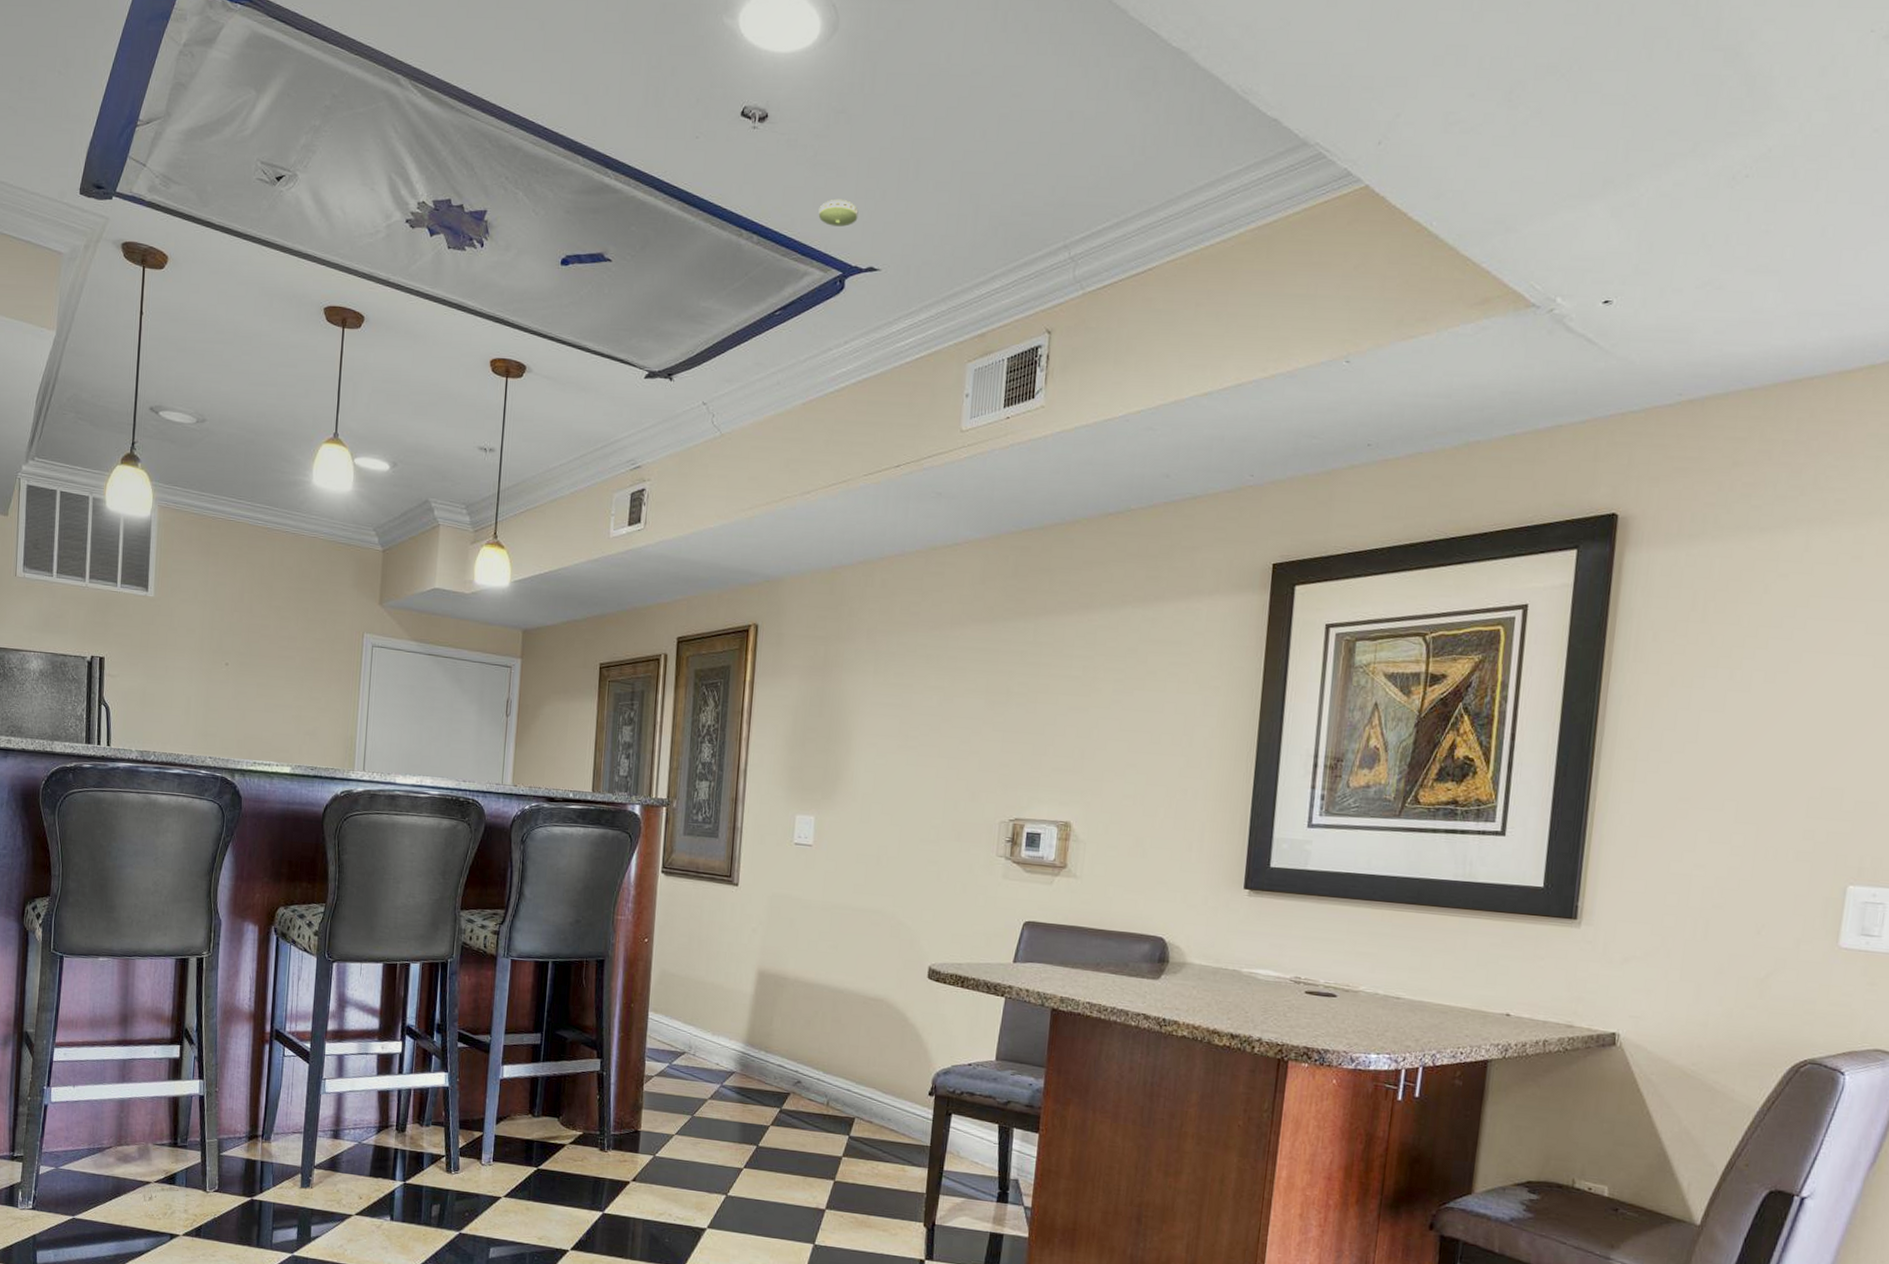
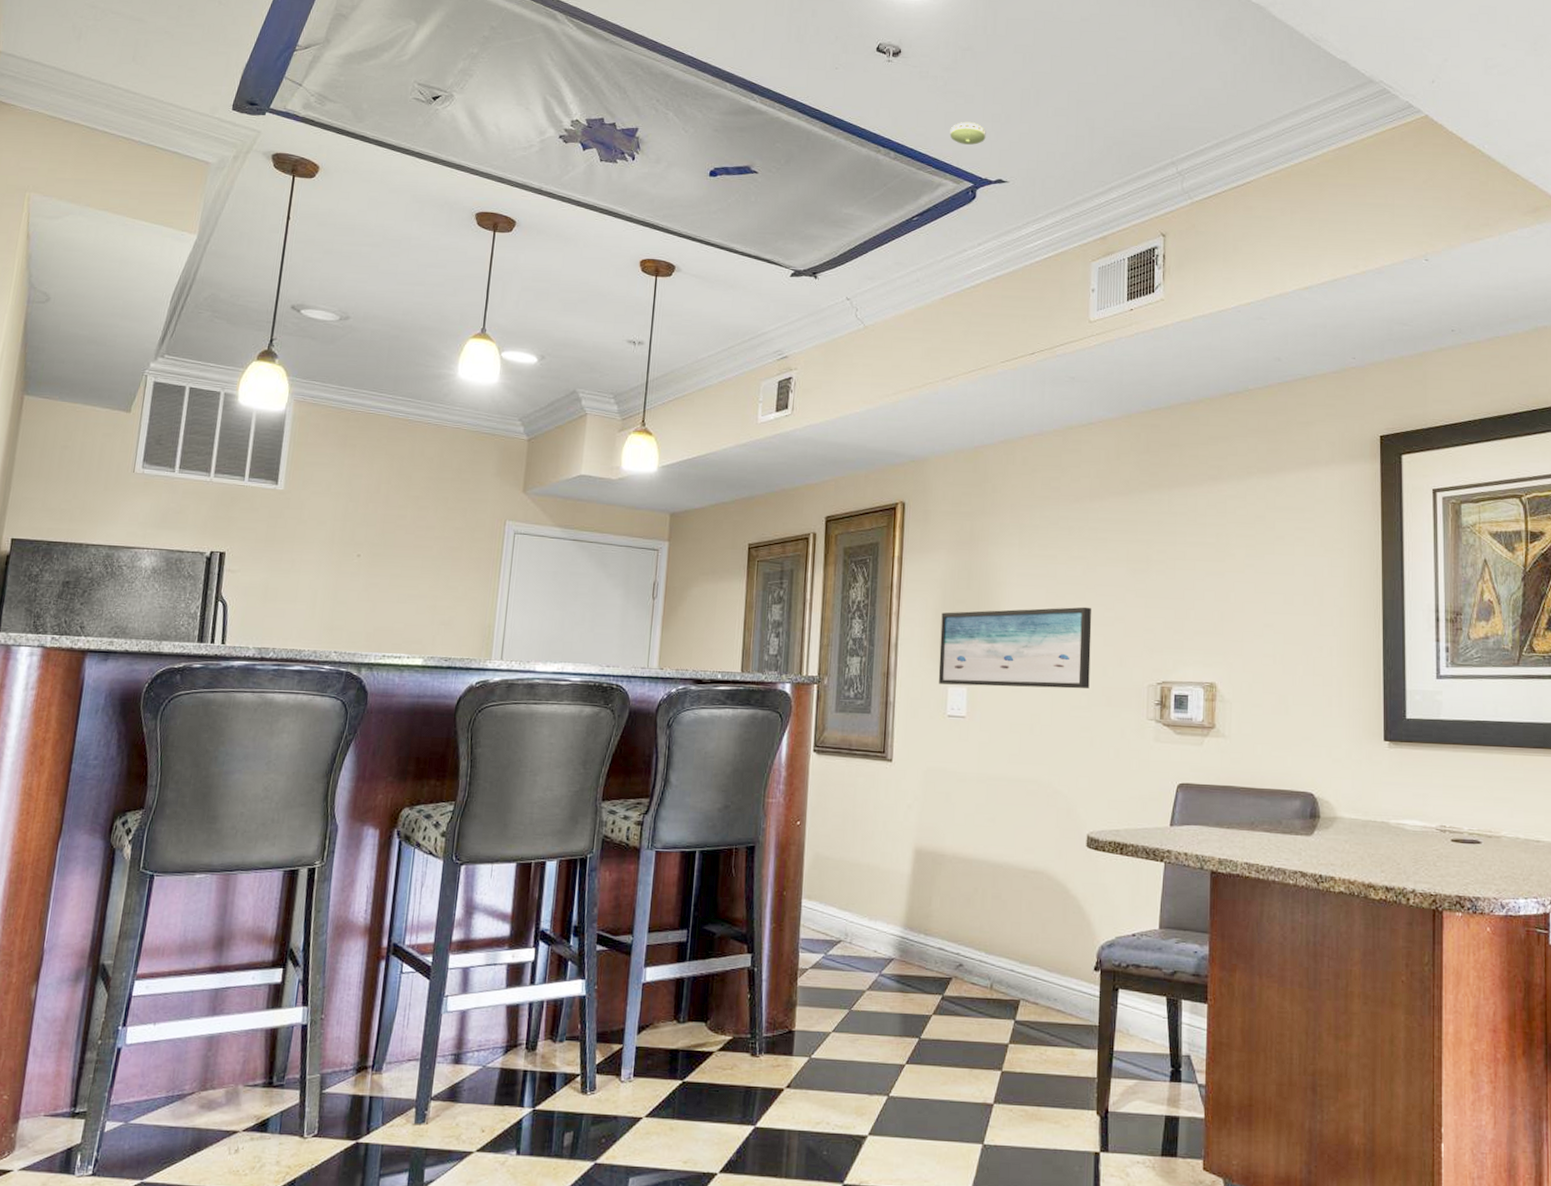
wall art: none [786,738,946,823] -> present [938,606,1092,689]

